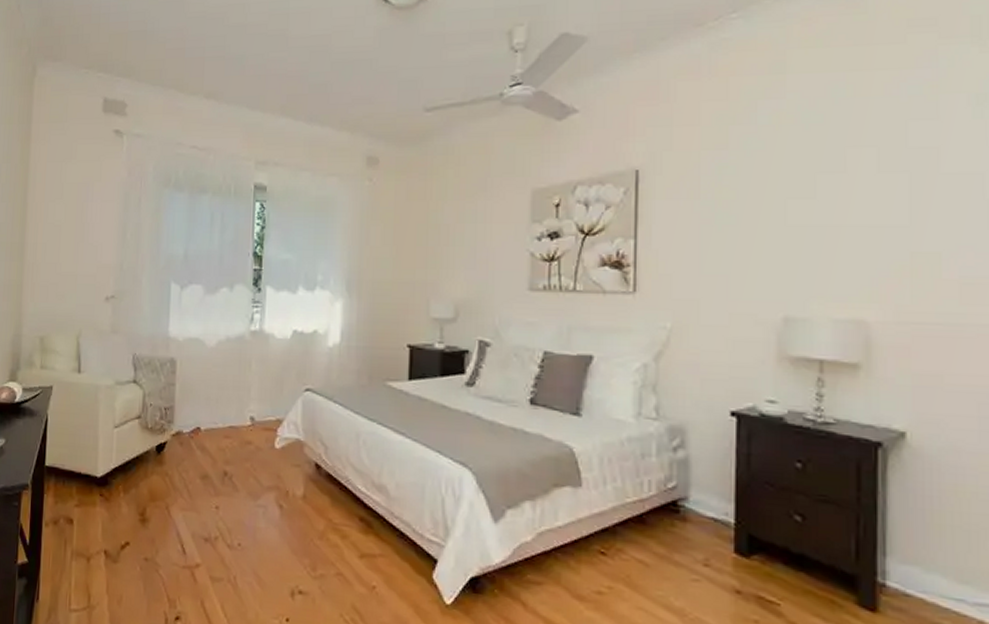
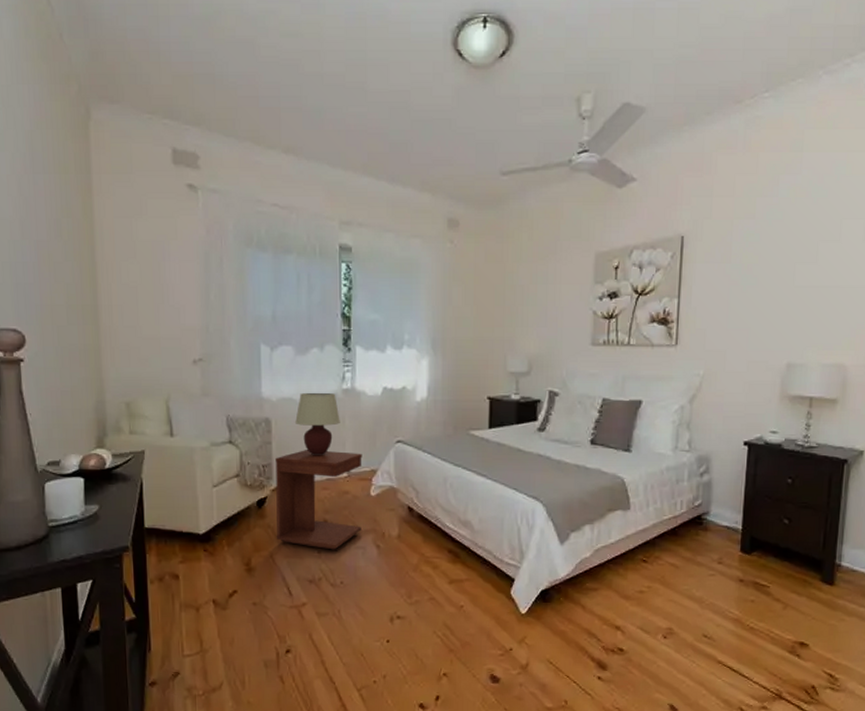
side table: none [173,393,268,507] -> present [276,450,362,550]
table lamp: none [200,333,247,402] -> present [295,392,340,456]

